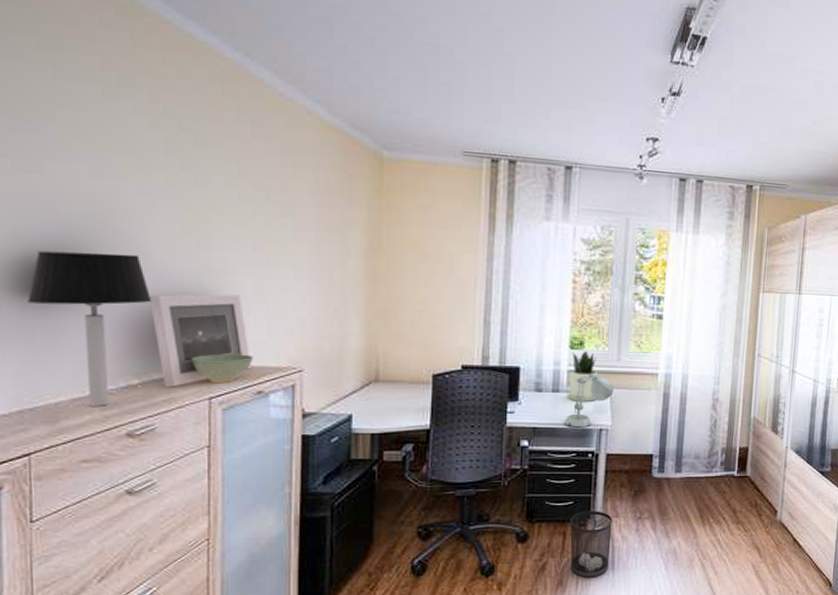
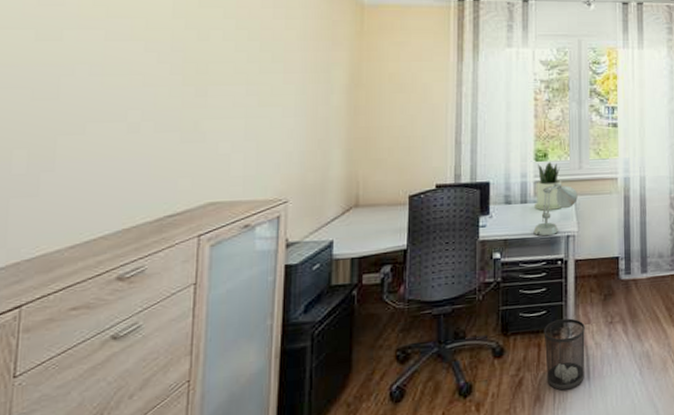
table lamp: present [28,251,152,408] -> none [36,106,151,254]
picture frame: present [150,294,252,387] -> none [149,135,240,228]
bowl: present [190,353,254,384] -> none [182,190,242,221]

